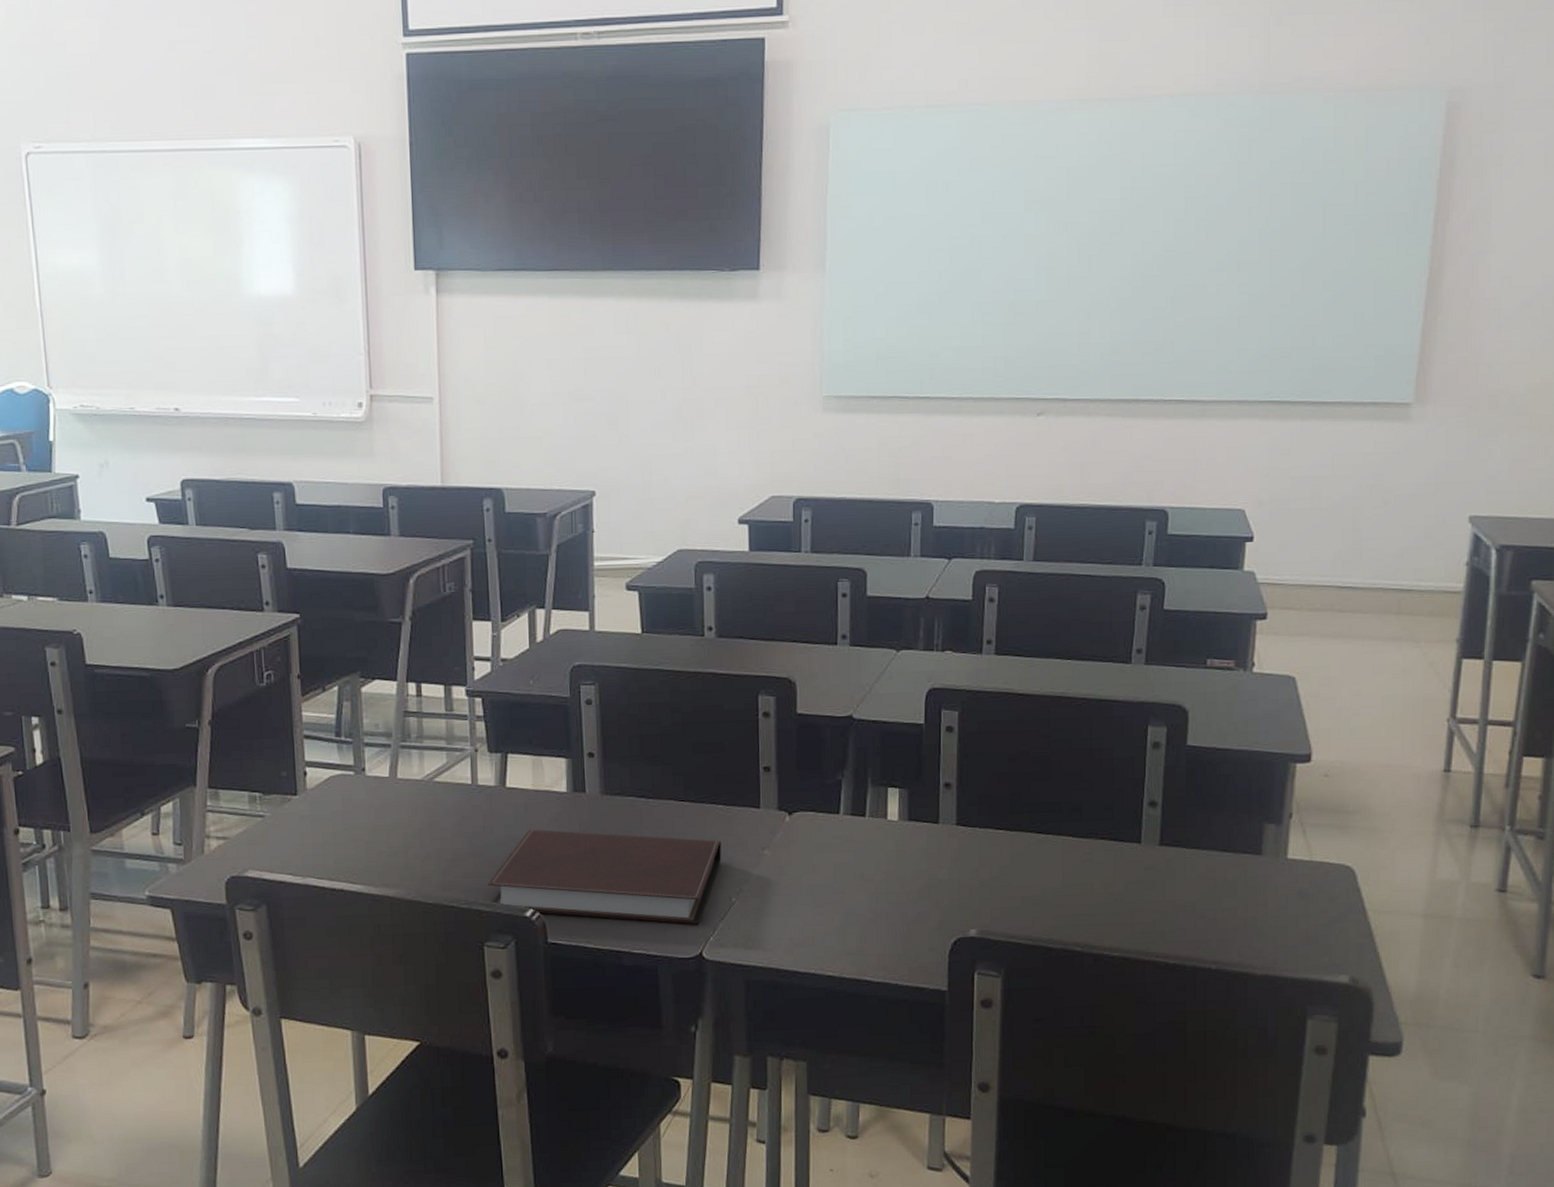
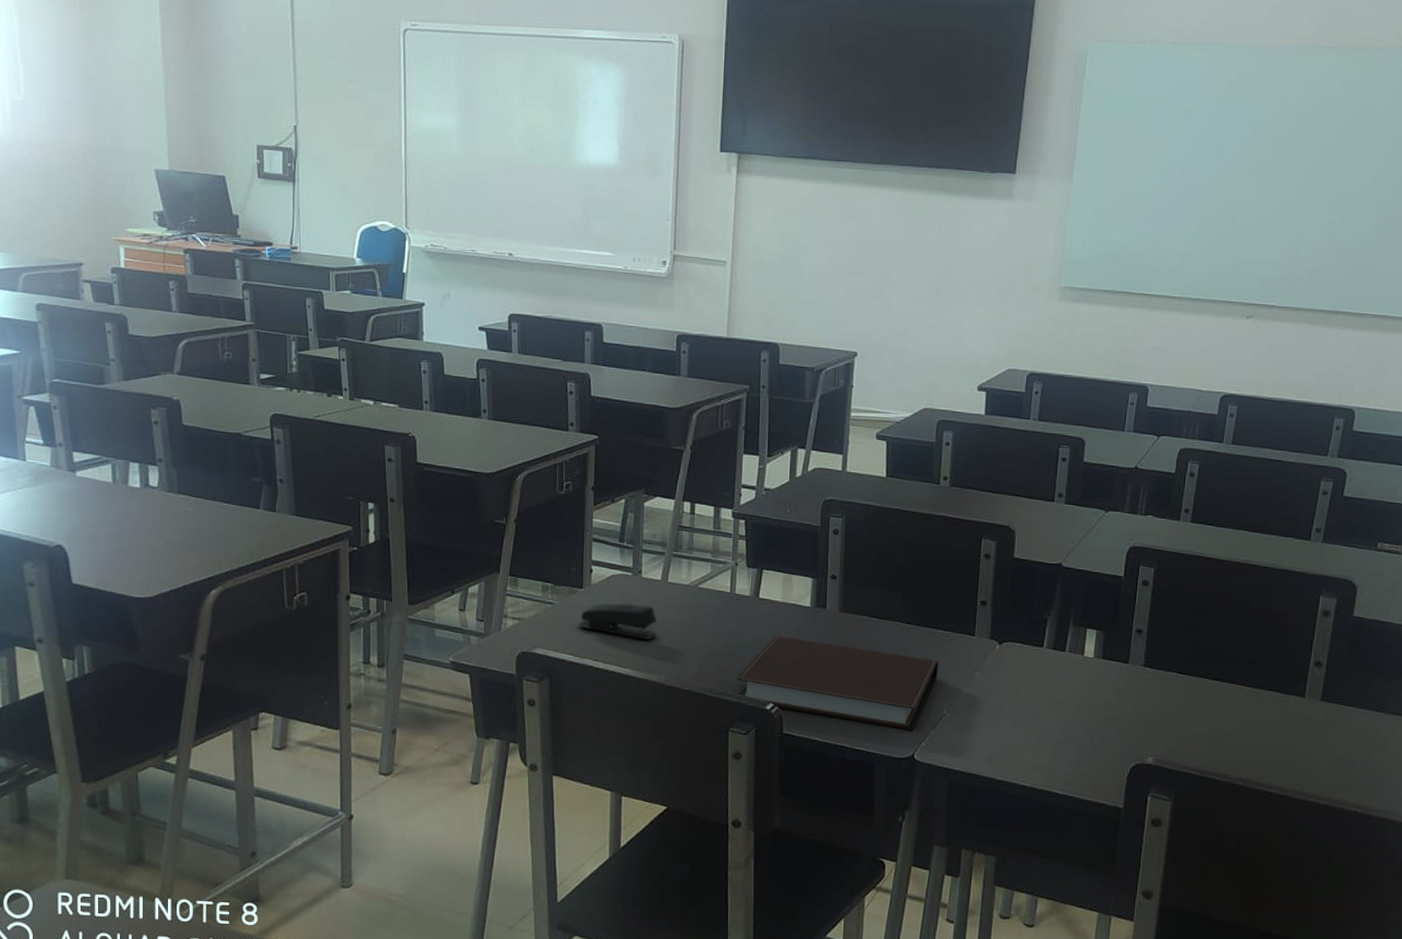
stapler: none [295,808,390,849] -> present [578,603,657,640]

